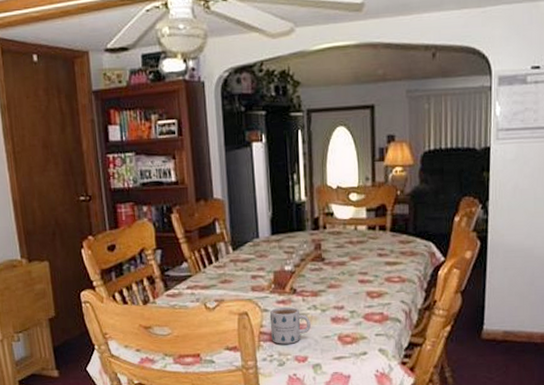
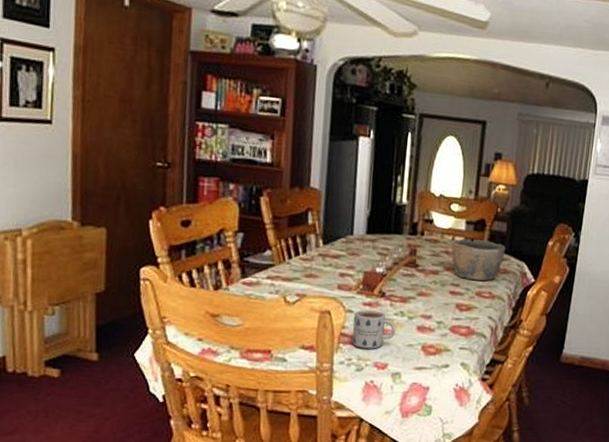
bowl: none [354,224,410,267] -> present [451,238,506,281]

